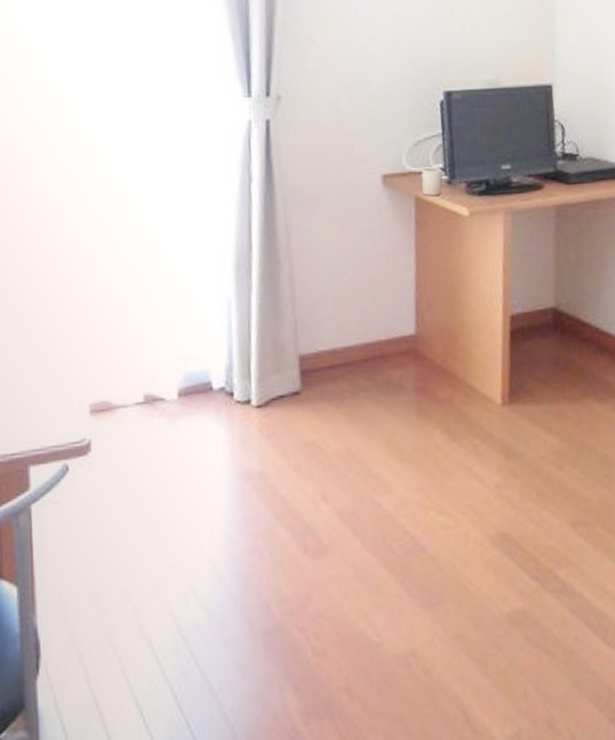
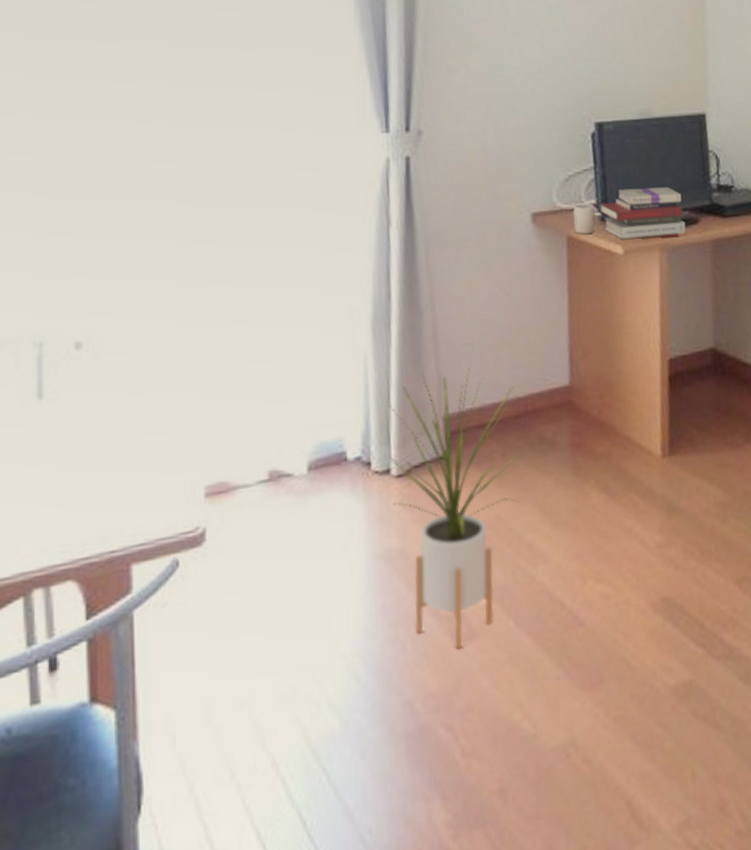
house plant: none [247,309,371,562] -> present [386,363,523,650]
books: none [447,153,530,202] -> present [599,186,686,240]

